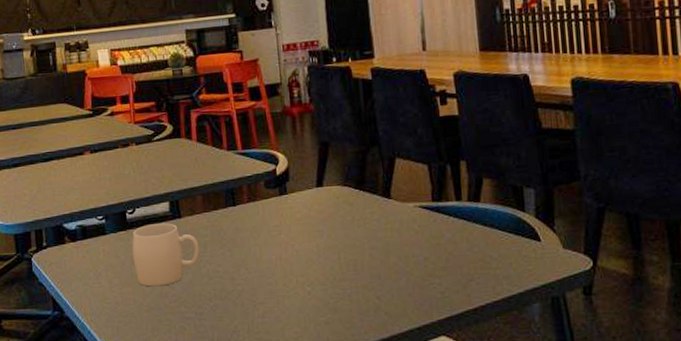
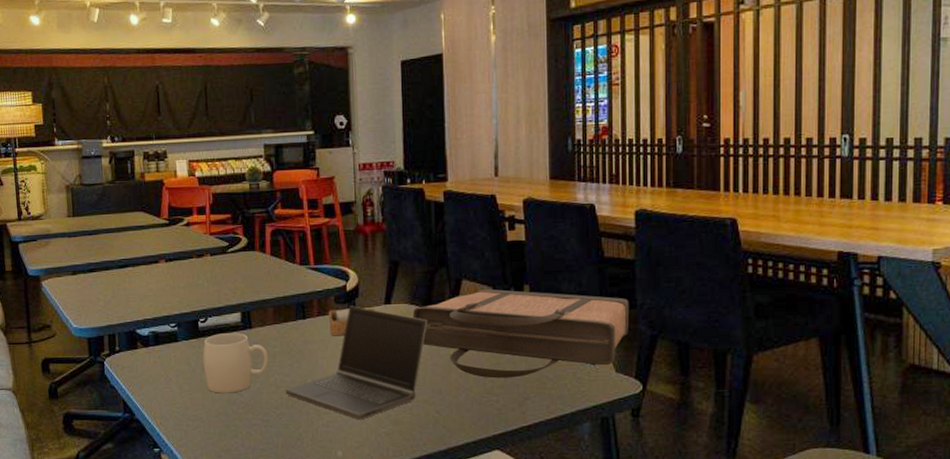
laptop computer: none [218,190,363,309] -> present [285,306,428,420]
napkin holder: none [259,191,308,222] -> present [329,307,376,335]
shopping bag: none [347,166,574,260] -> present [413,289,629,379]

